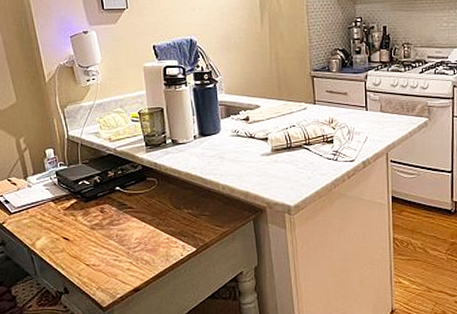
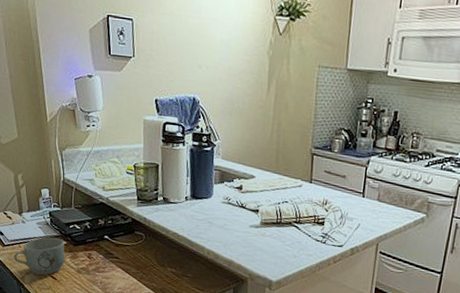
mug: none [21,197,77,238] -> present [13,237,65,275]

